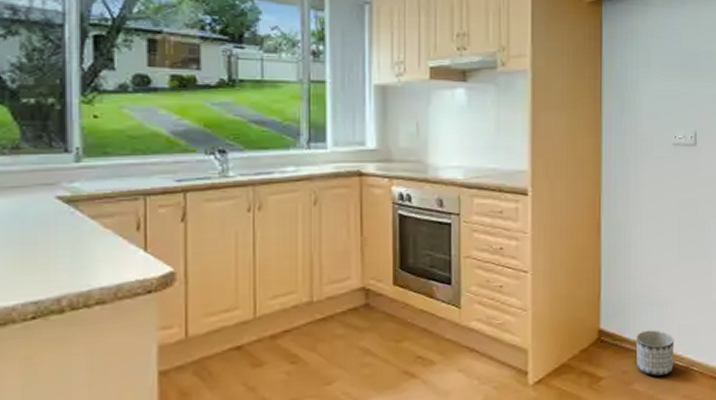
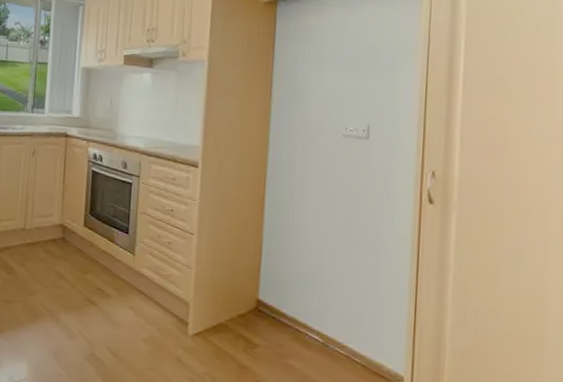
planter: present [635,330,674,376] -> none [293,310,335,359]

